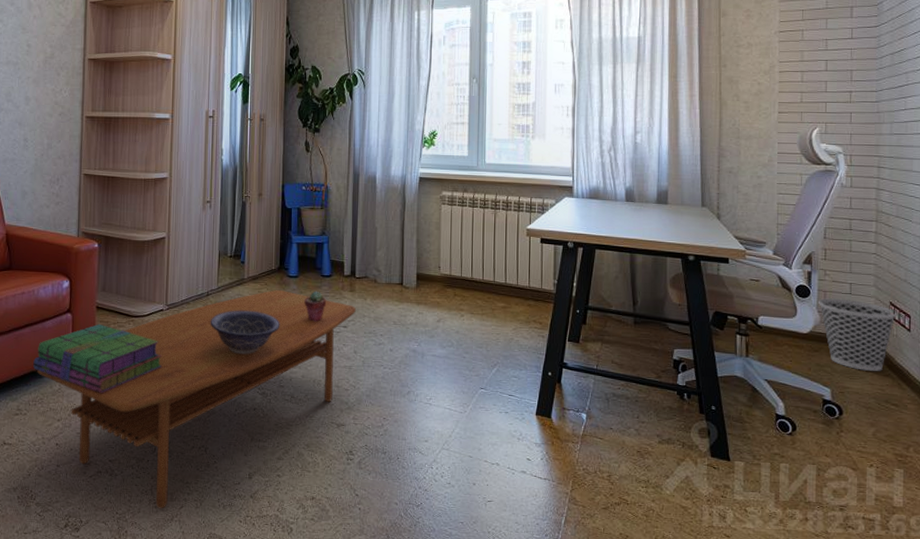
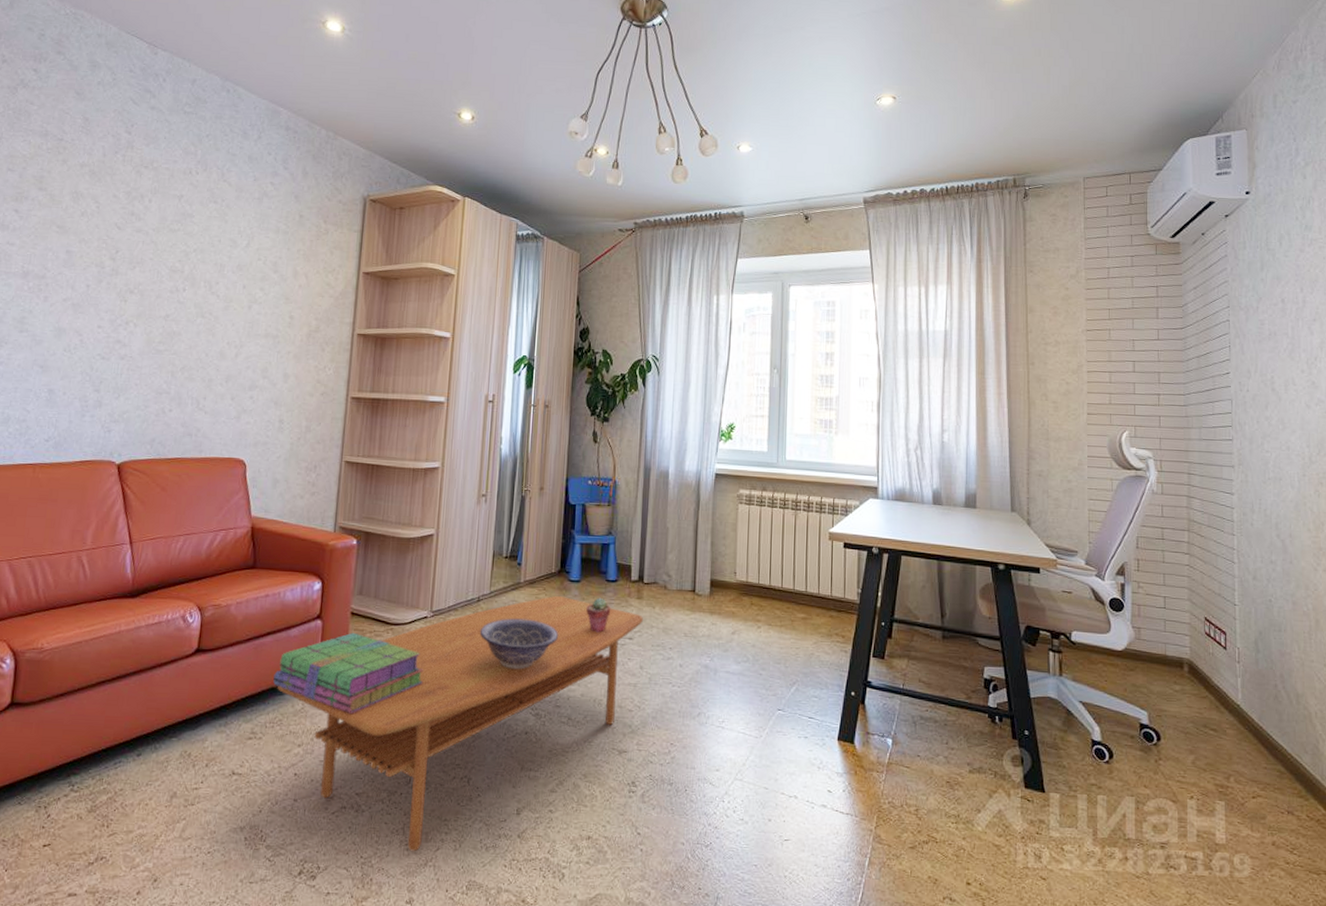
wastebasket: present [817,298,897,371] -> none [1131,612,1213,693]

